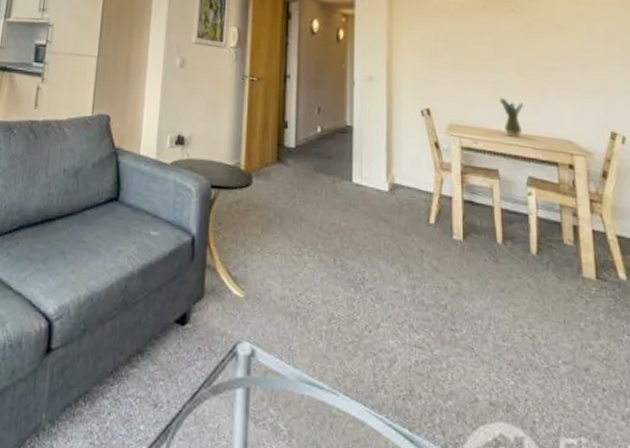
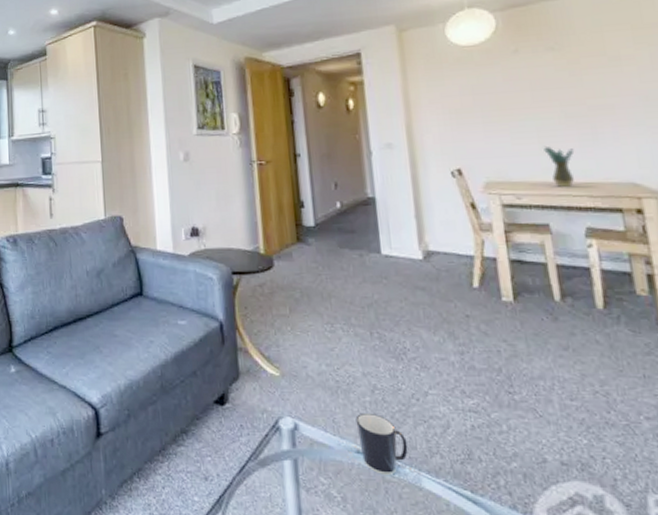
mug: none [310,341,356,409] -> present [355,412,408,475]

